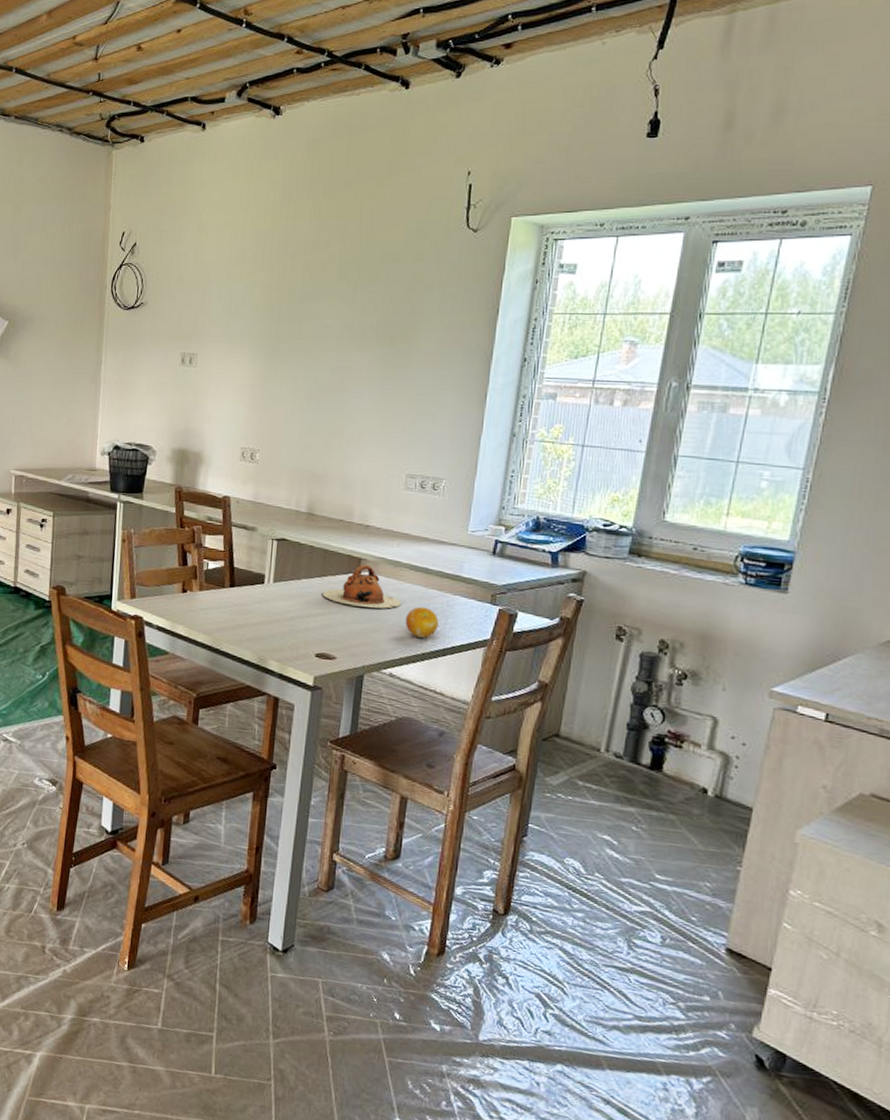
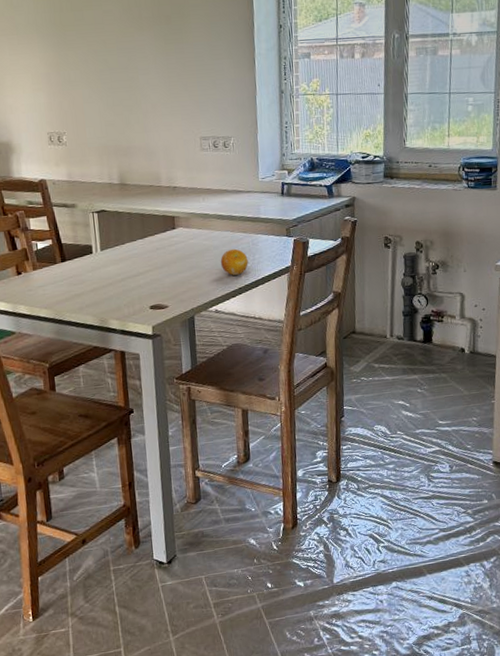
teapot: present [322,564,402,609] -> none [146,221,215,259]

